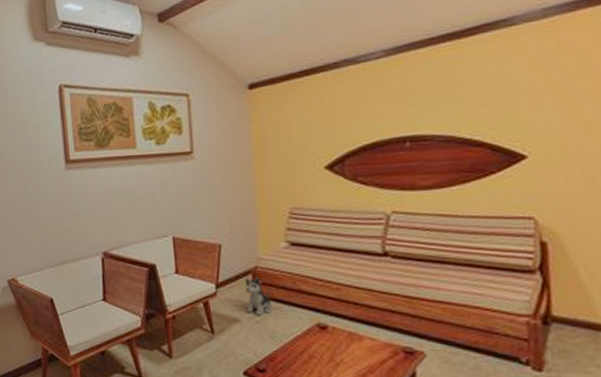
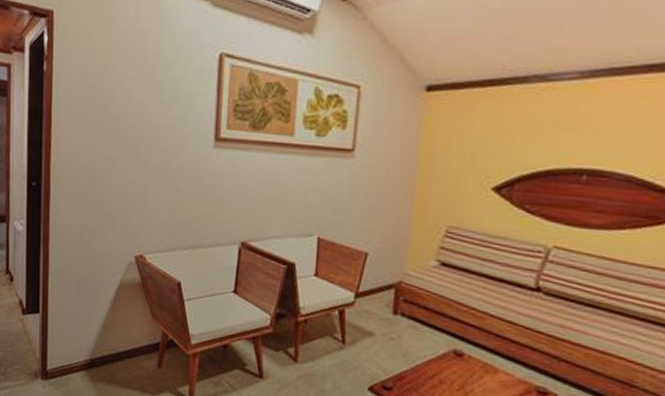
plush toy: present [244,276,272,315] -> none [381,292,410,332]

